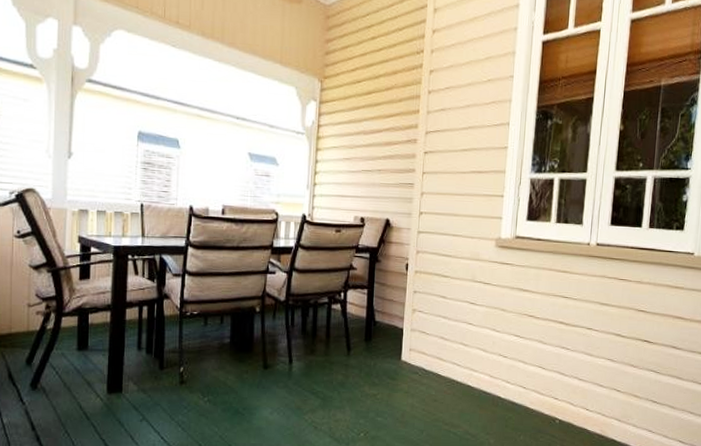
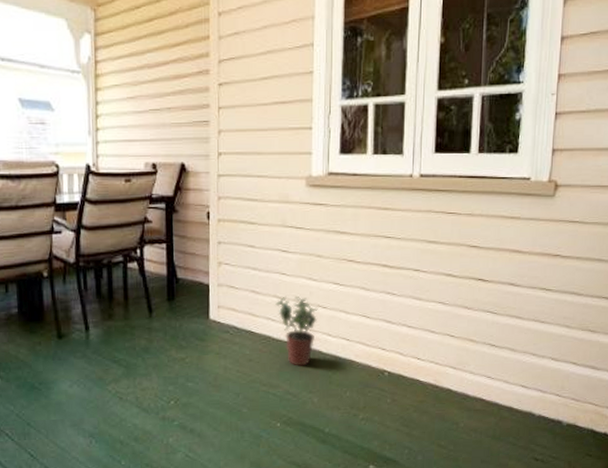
potted plant: none [461,344,499,409] -> present [275,295,318,366]

